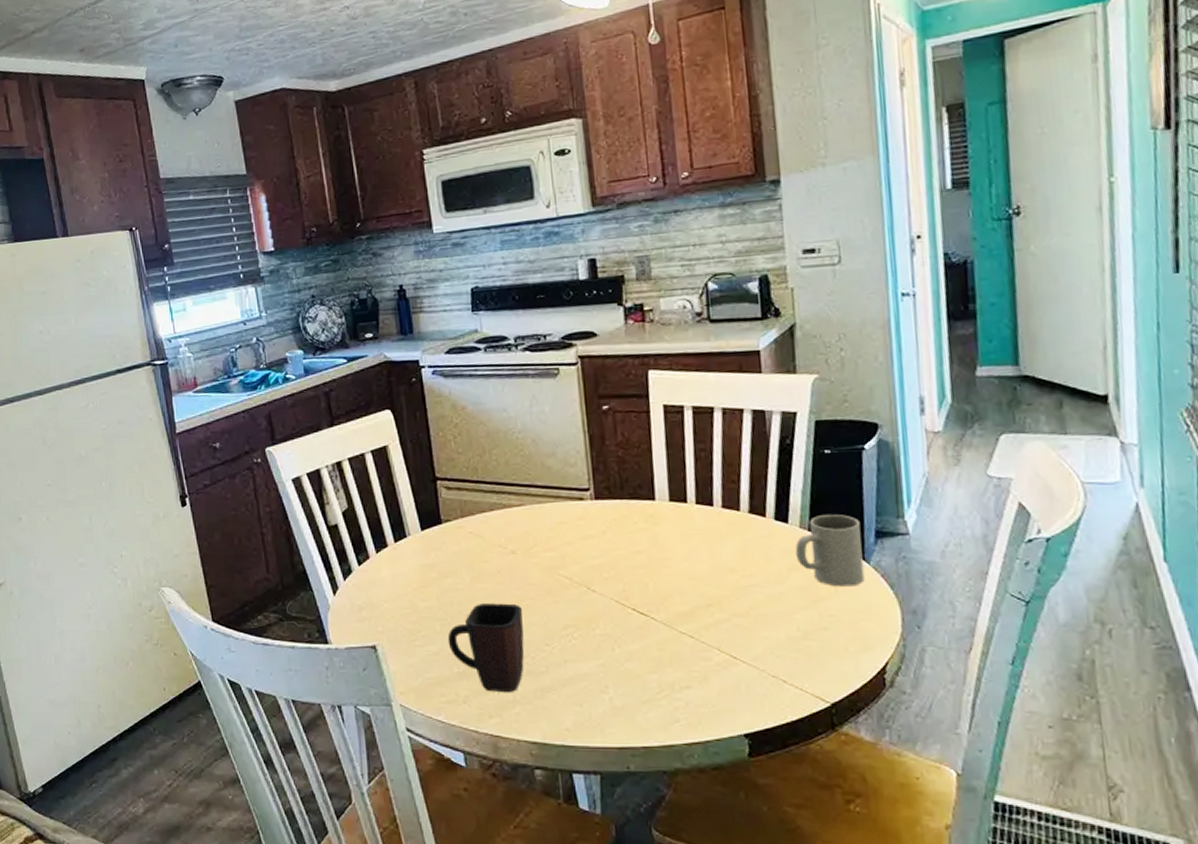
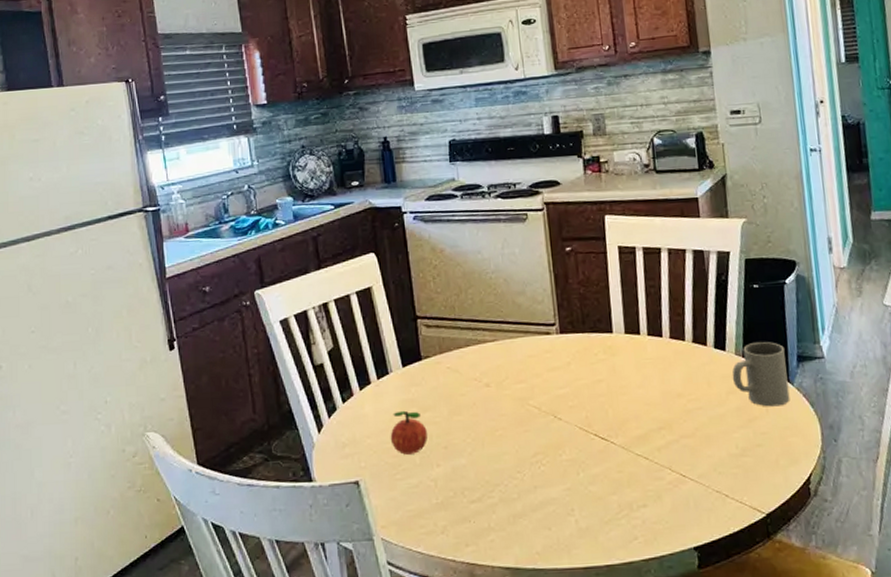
apple: none [408,575,448,621] -> present [390,410,427,455]
mug: present [447,603,525,693] -> none [427,434,498,521]

